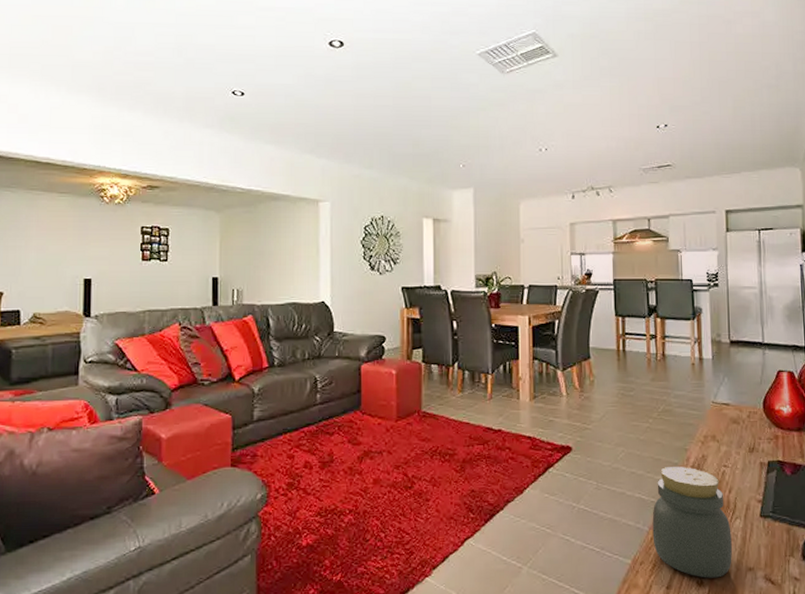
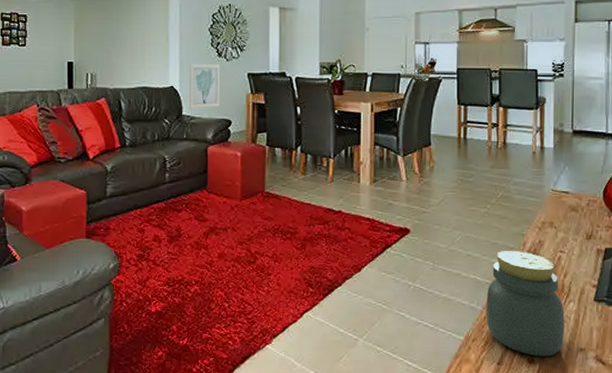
wall art: none [341,278,374,325] -> present [189,64,221,109]

